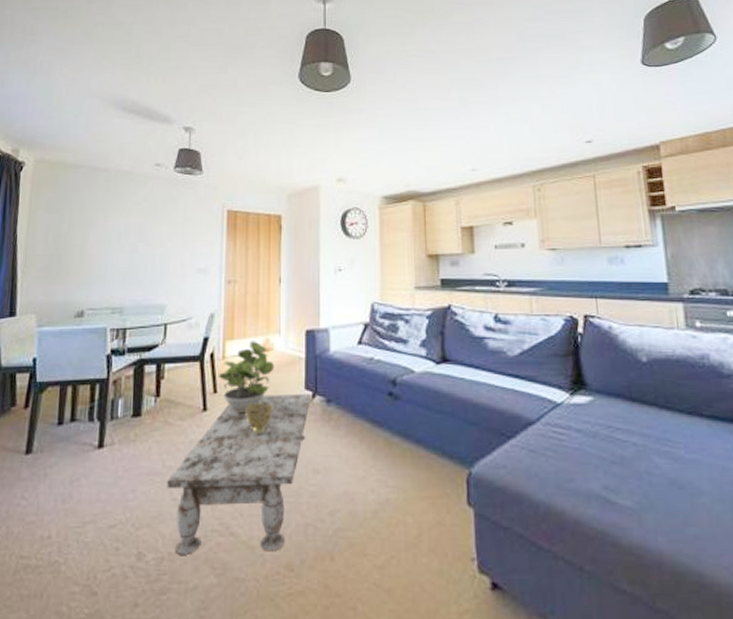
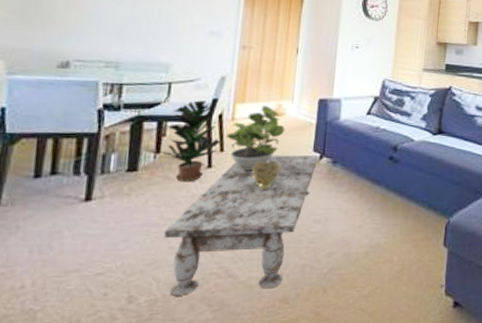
potted plant: none [160,340,213,427] -> present [160,100,221,182]

